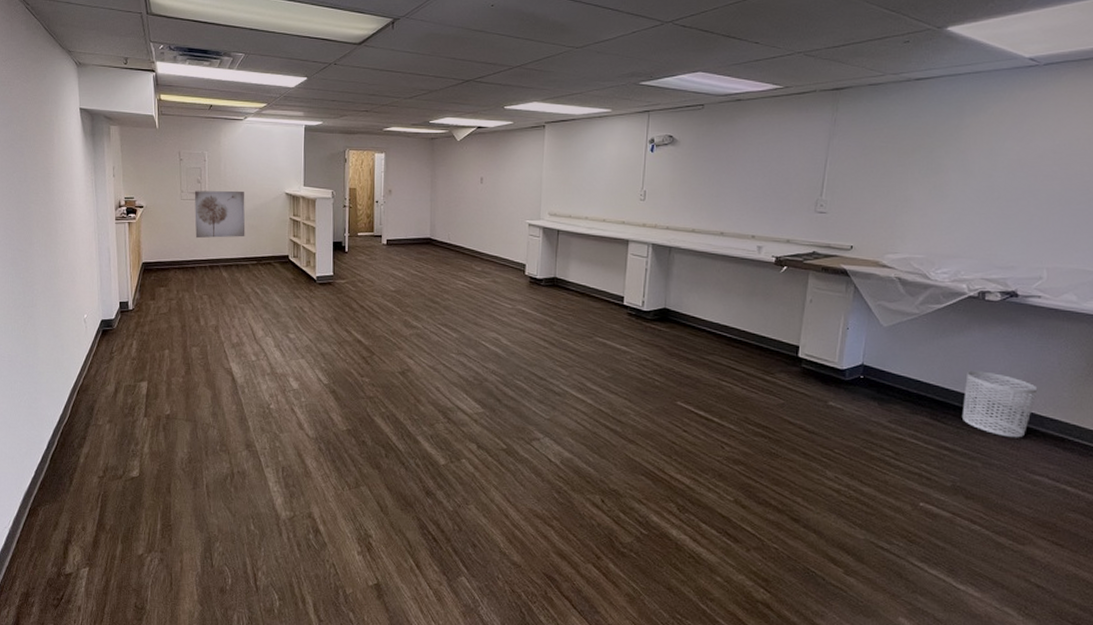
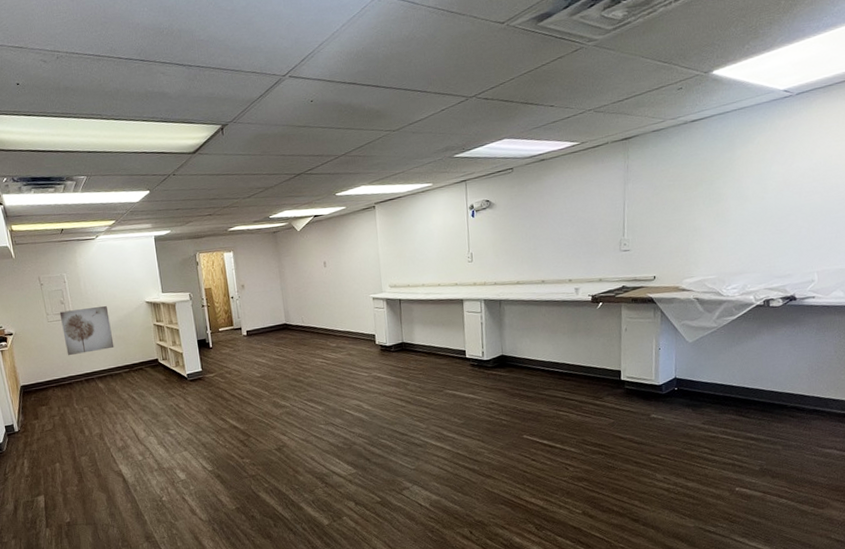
waste bin: present [963,370,1038,438] -> none [761,368,821,421]

